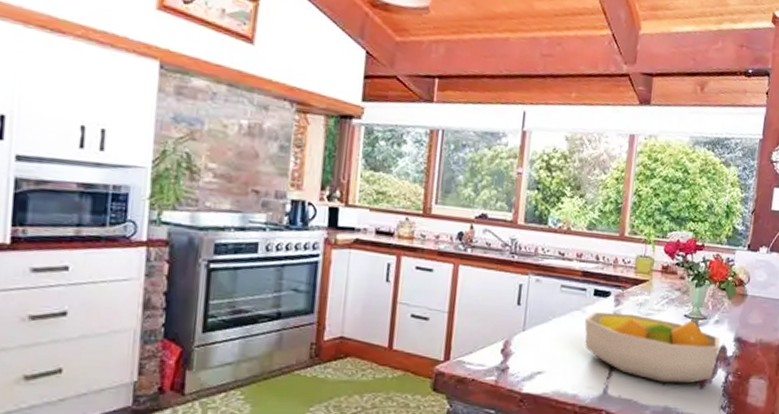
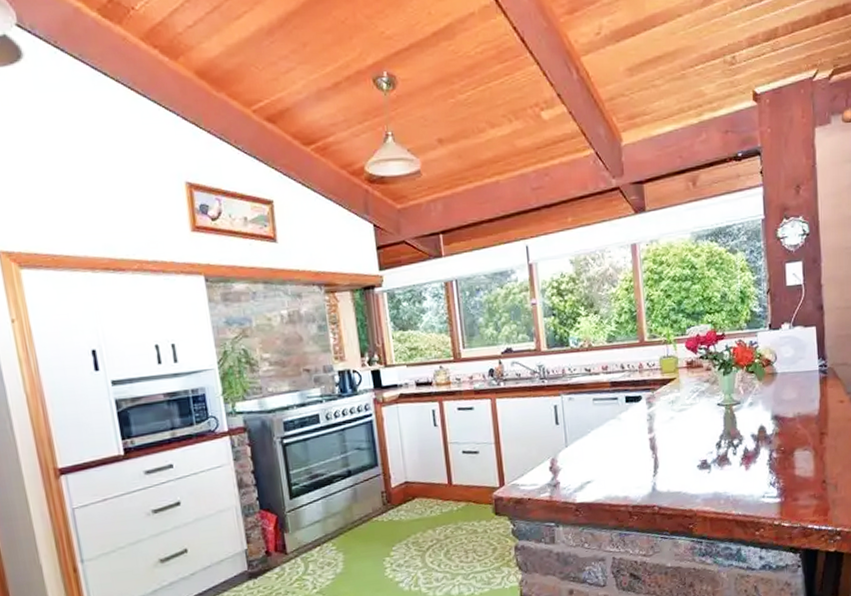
fruit bowl: present [585,312,720,384] -> none [622,408,758,471]

